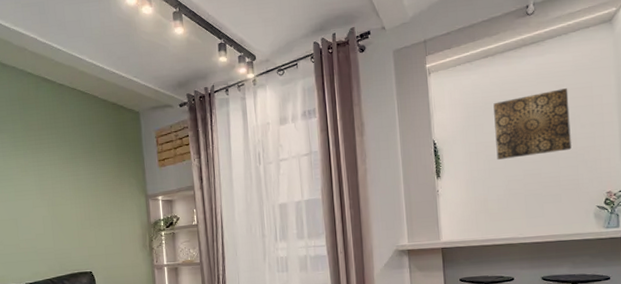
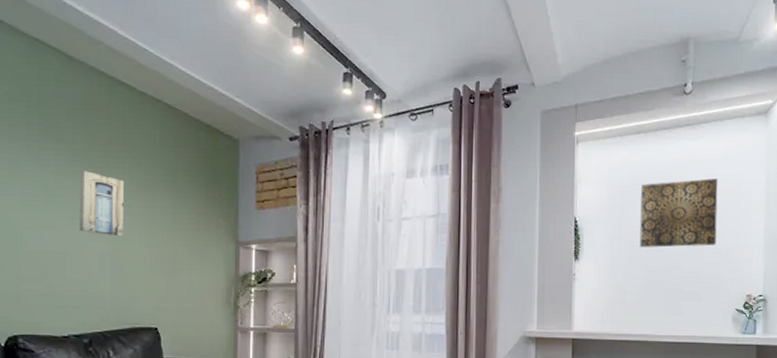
wall art: none [21,152,59,202] -> present [79,171,124,237]

